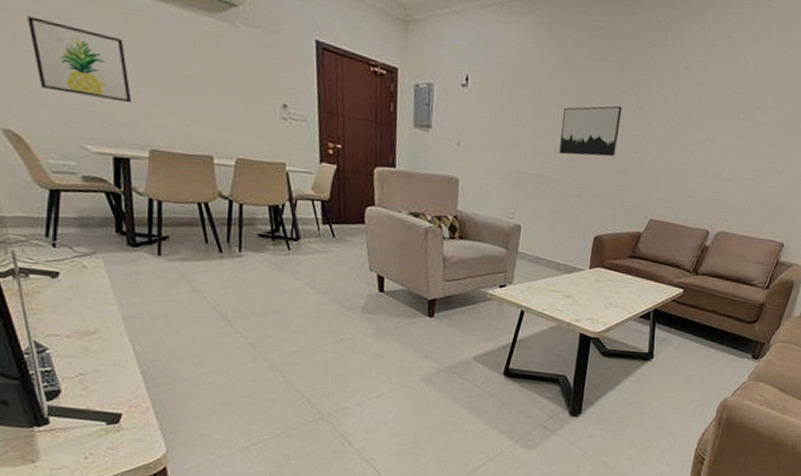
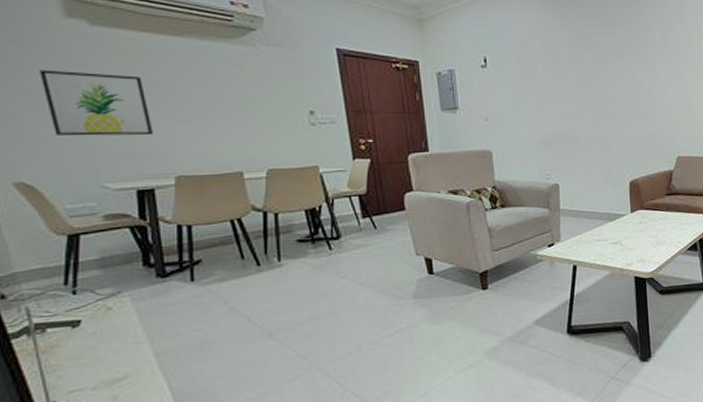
wall art: present [559,105,622,157] -> none [580,61,634,113]

